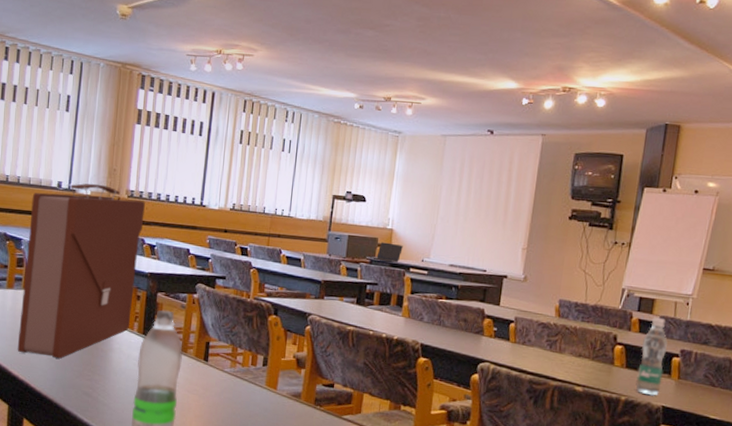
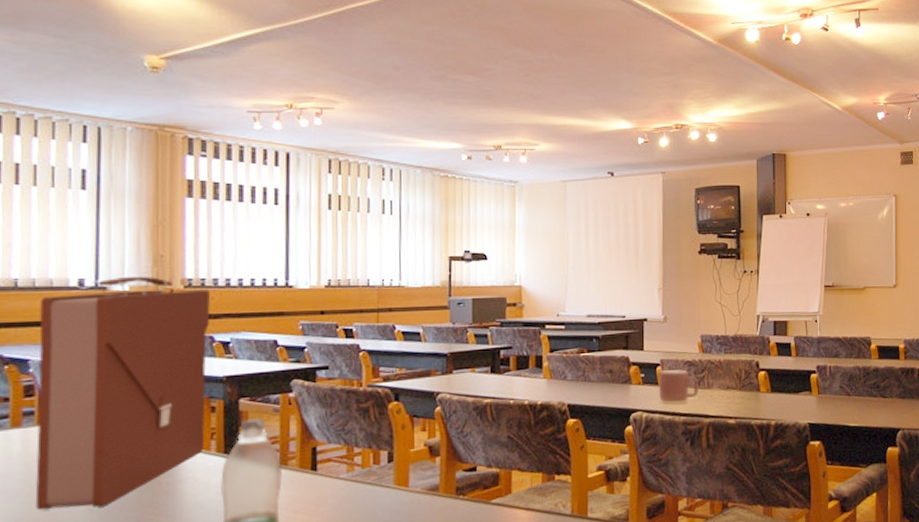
laptop: present [369,242,403,263] -> none [499,301,535,322]
mug: none [509,327,550,363] -> present [658,369,698,405]
bottle: present [636,317,668,396] -> none [782,338,805,415]

